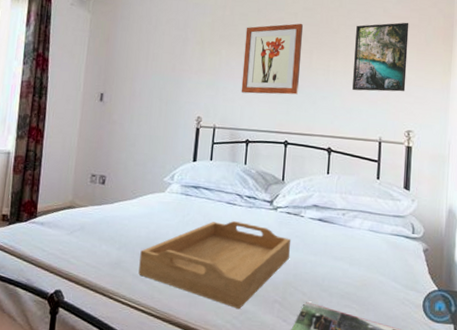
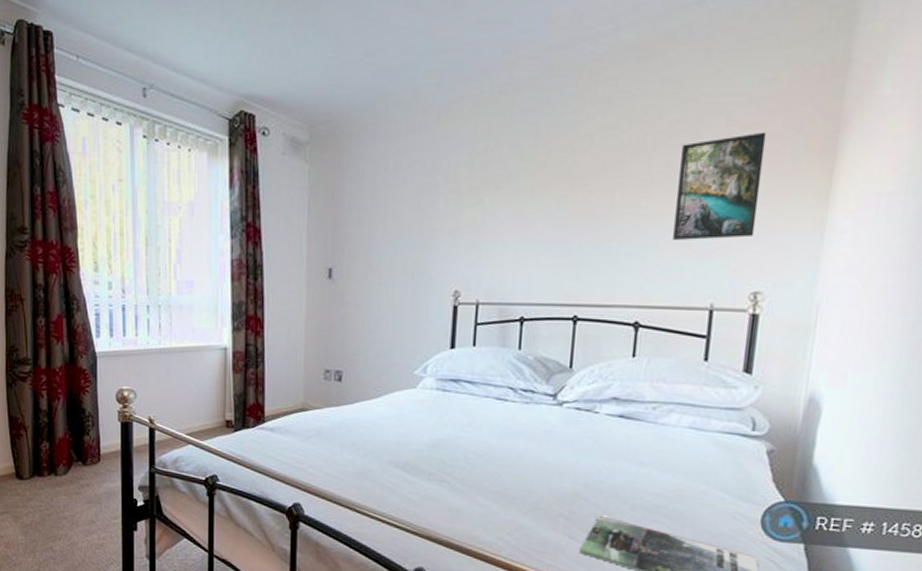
serving tray: present [138,221,292,310] -> none [388,421,582,525]
wall art: present [241,23,304,95] -> none [512,149,603,255]

